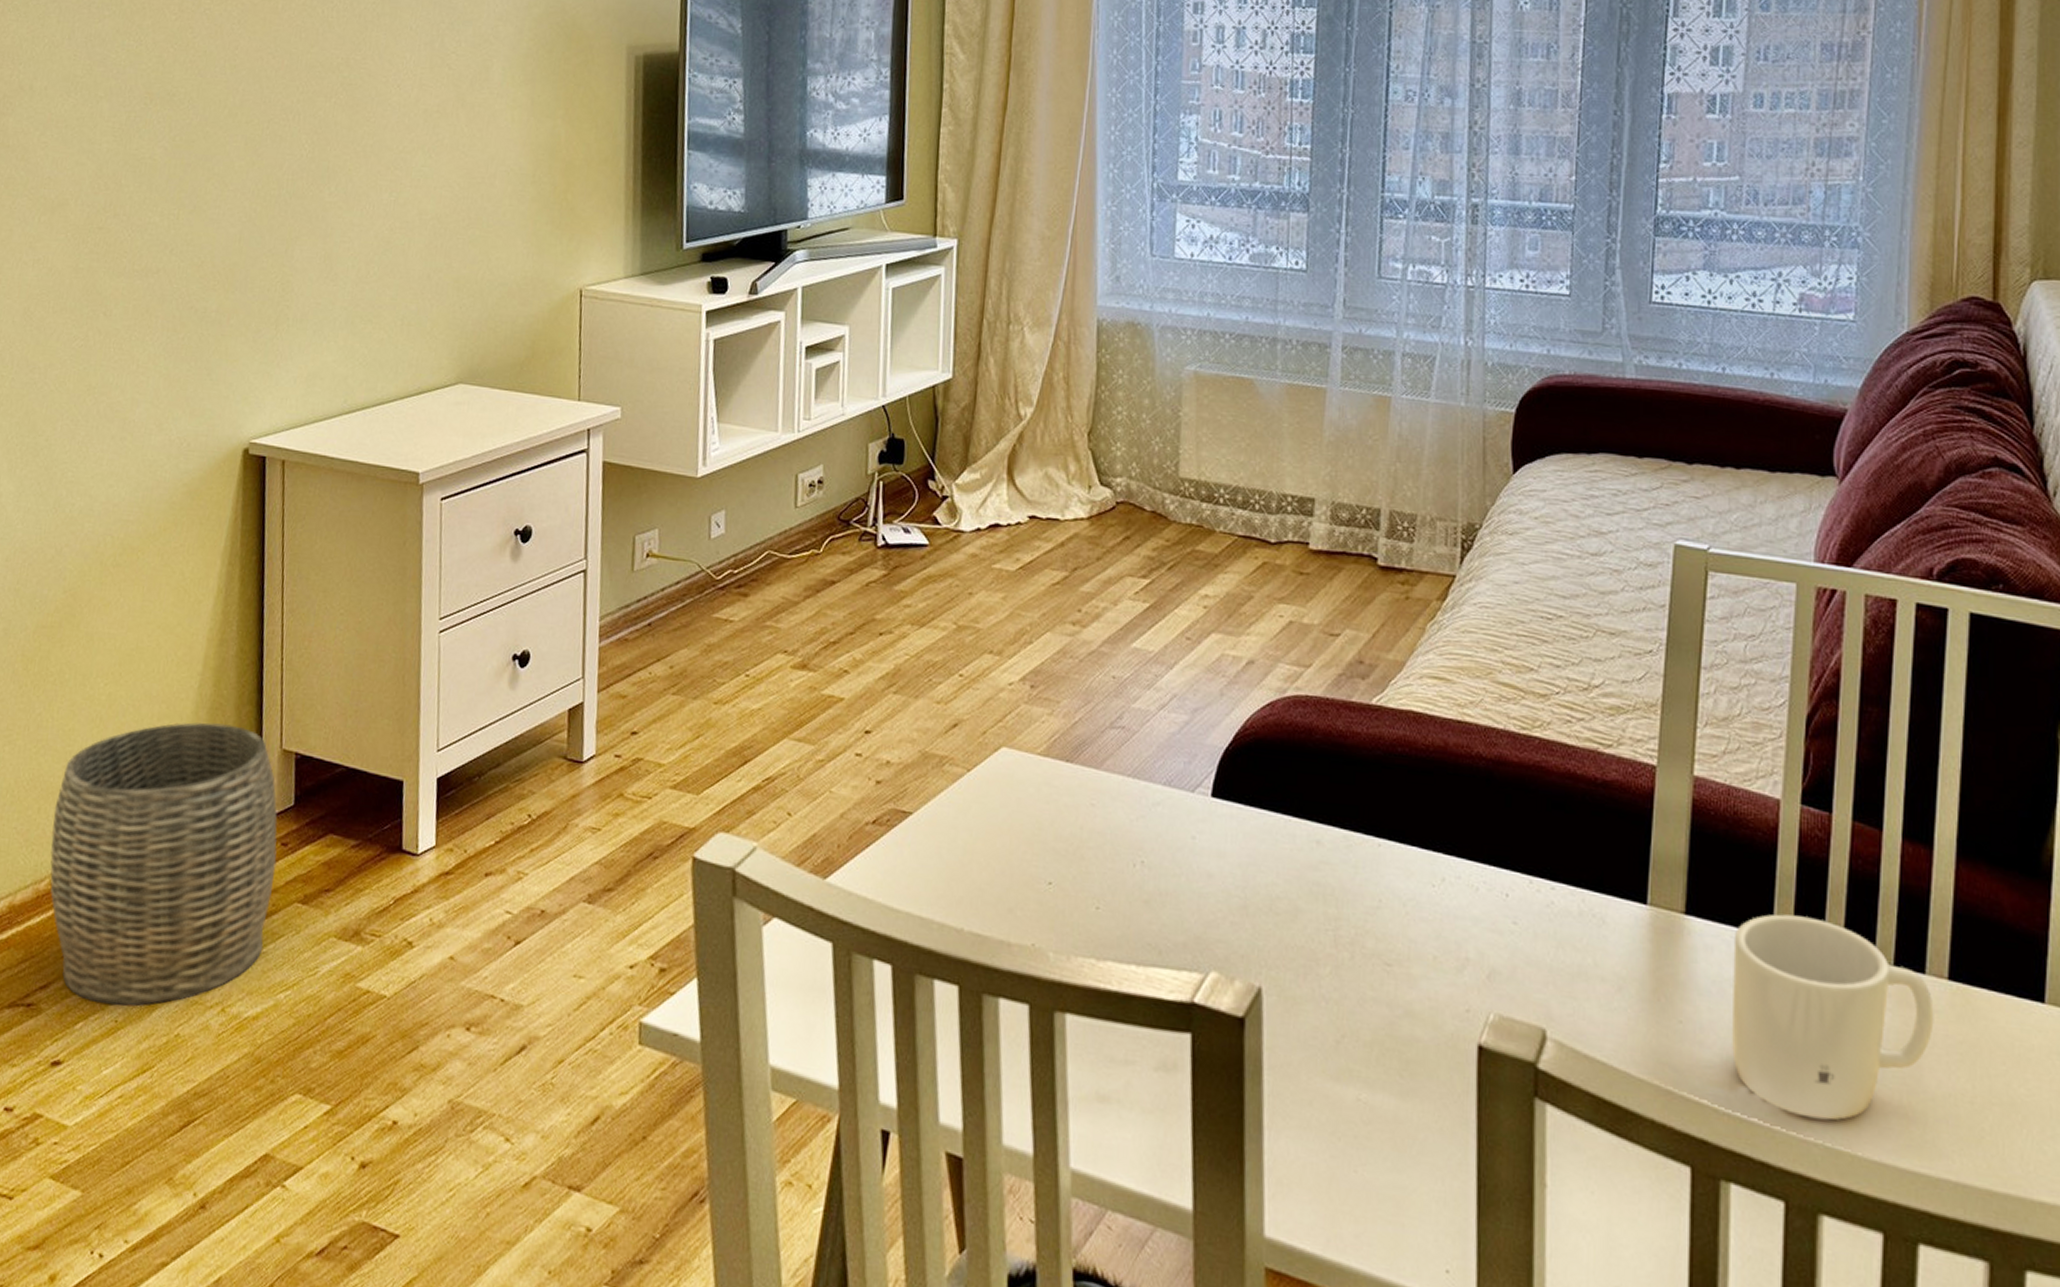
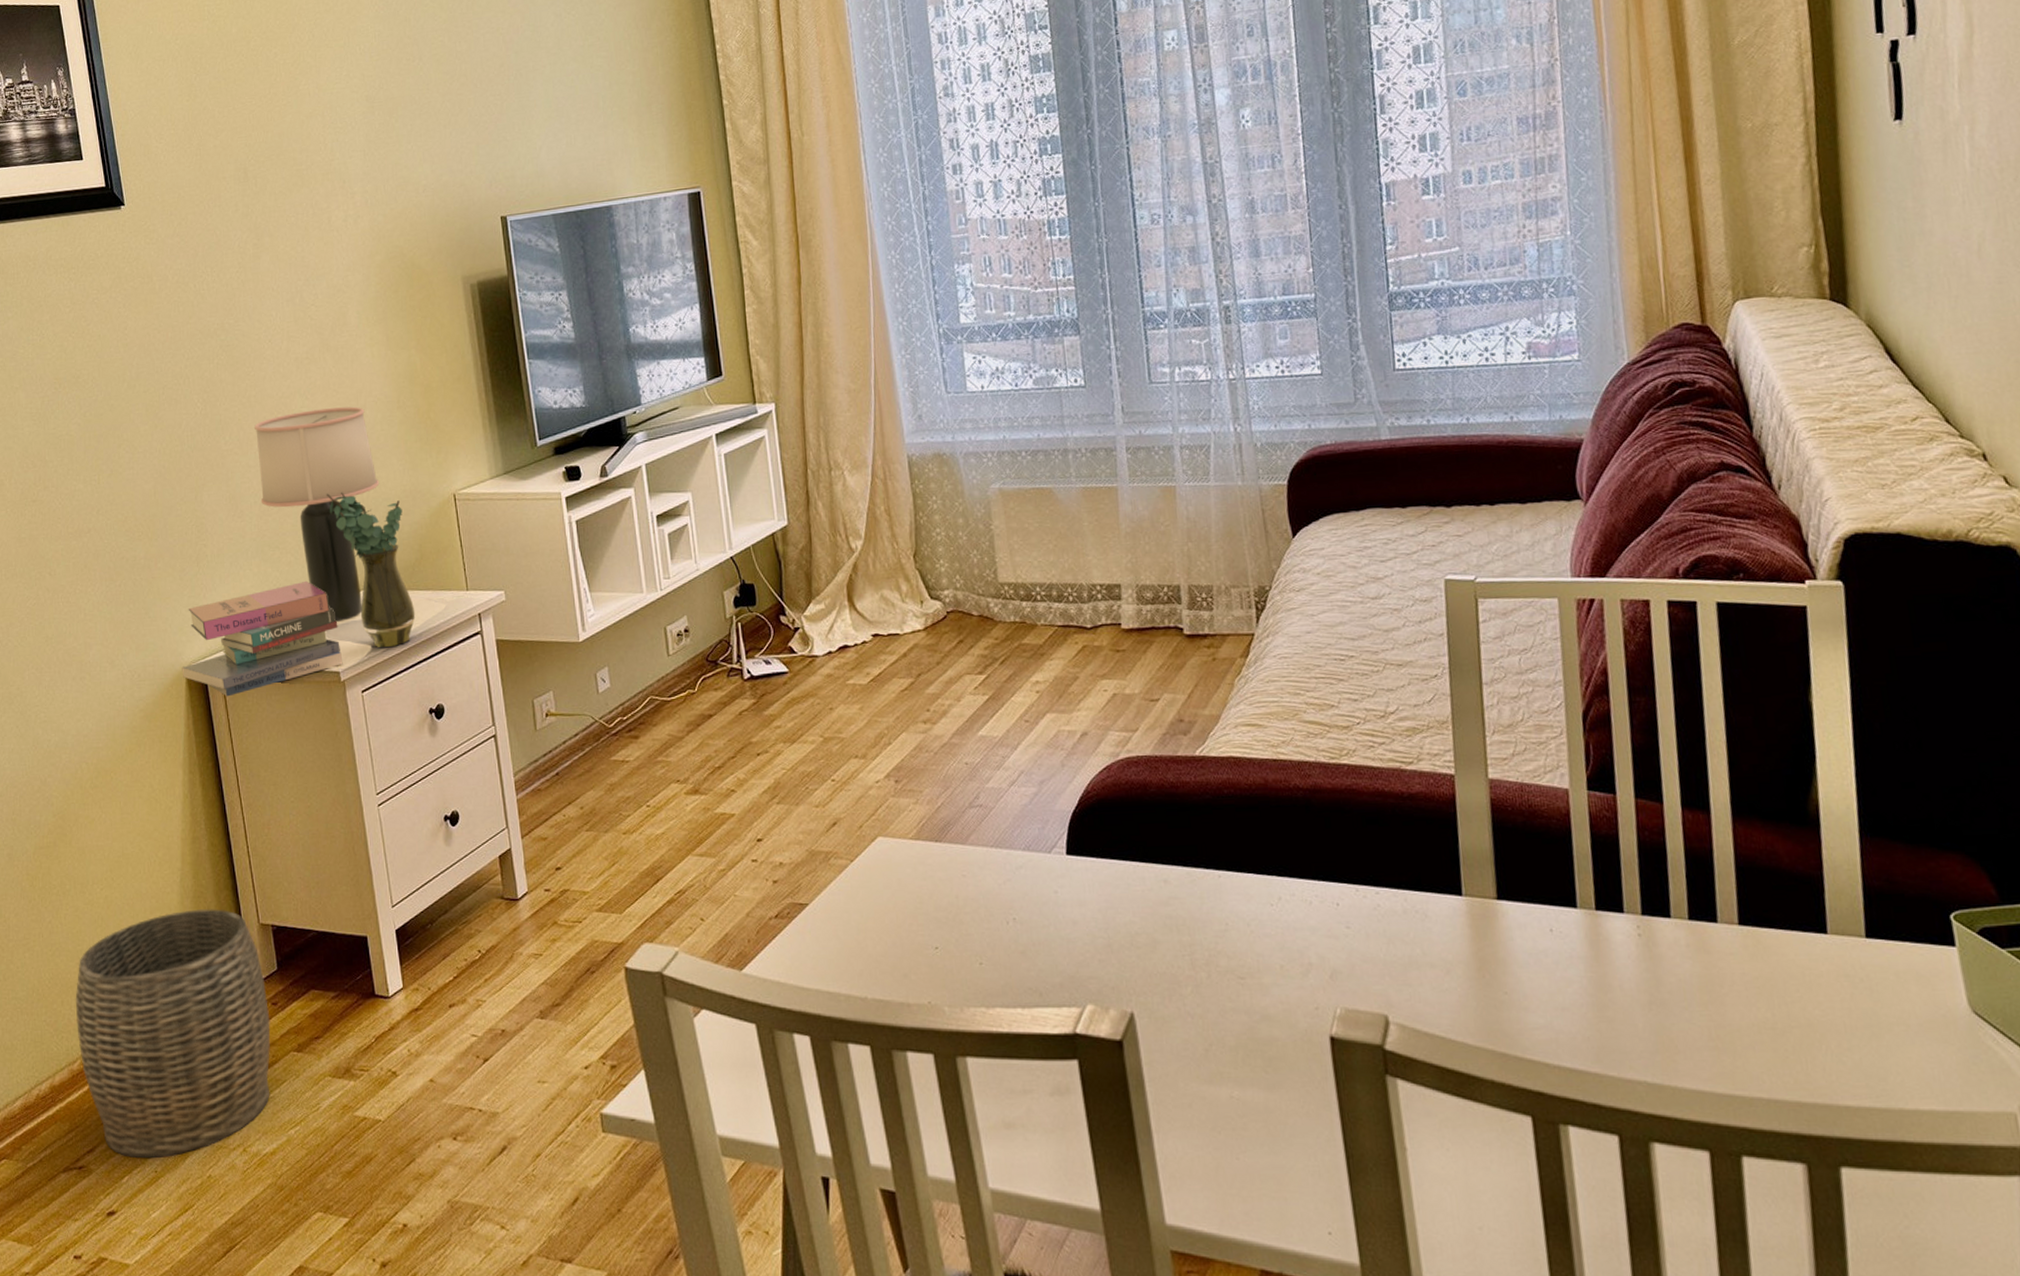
books: none [238,363,426,484] -> present [182,580,343,697]
table lamp: none [359,170,499,416] -> present [253,406,380,622]
vase: none [435,268,519,453] -> present [326,492,416,648]
mug: present [1732,913,1934,1121] -> none [1543,887,1731,1061]

